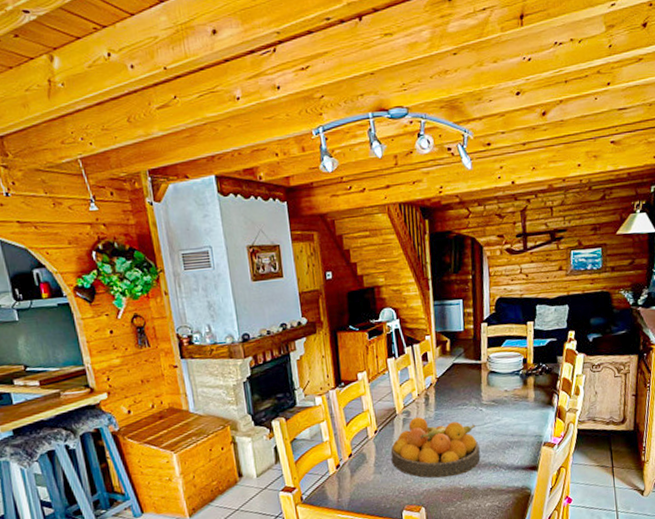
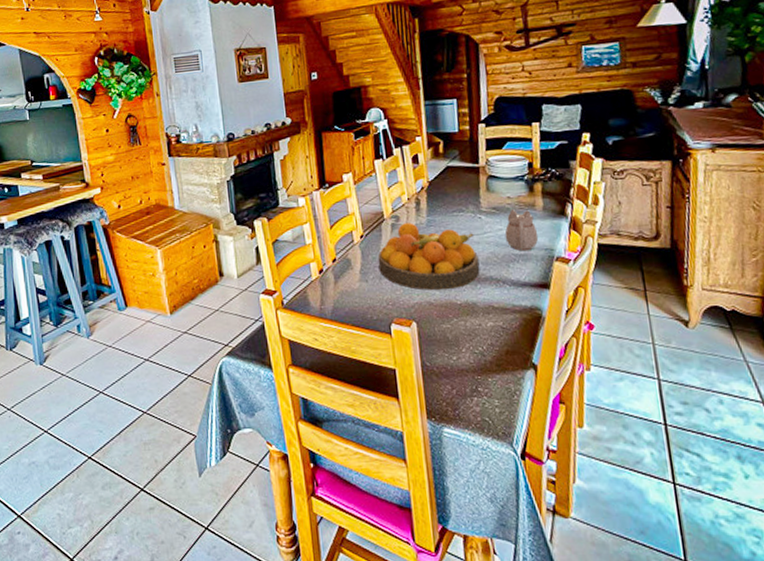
teapot: none [502,402,530,439] -> present [504,210,539,252]

